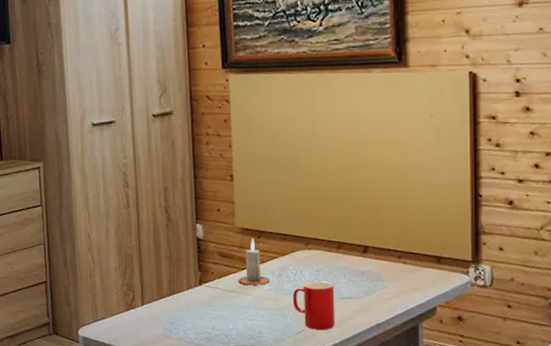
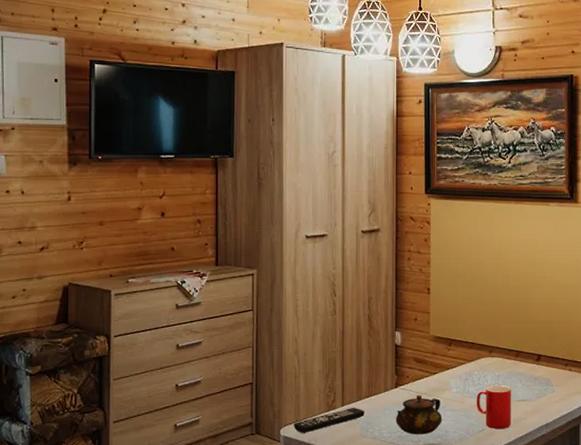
remote control: none [91,307,167,333] -> present [293,408,365,433]
teapot: none [202,293,255,336] -> present [396,395,442,435]
candle: present [238,238,270,285] -> none [430,345,457,388]

